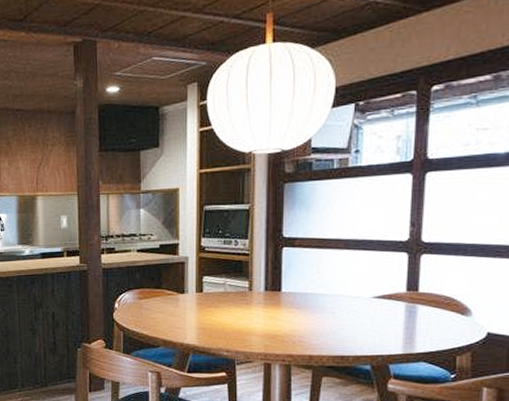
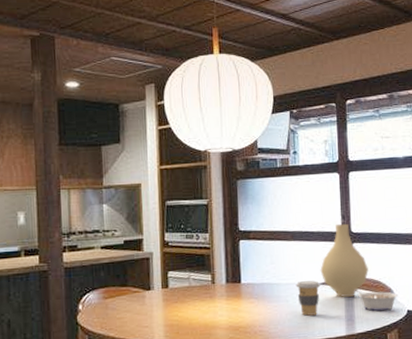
coffee cup: none [345,293,376,330] -> present [296,280,321,316]
vase: none [376,232,440,313] -> present [320,223,369,297]
legume: none [418,305,477,332] -> present [354,289,399,312]

